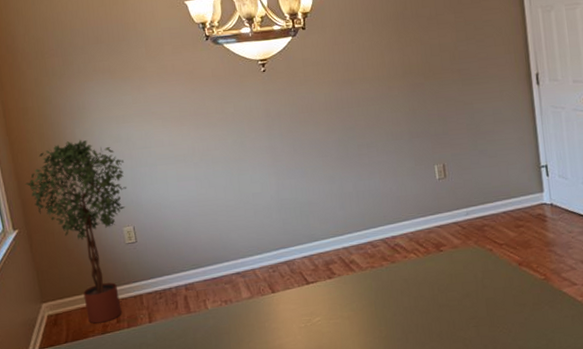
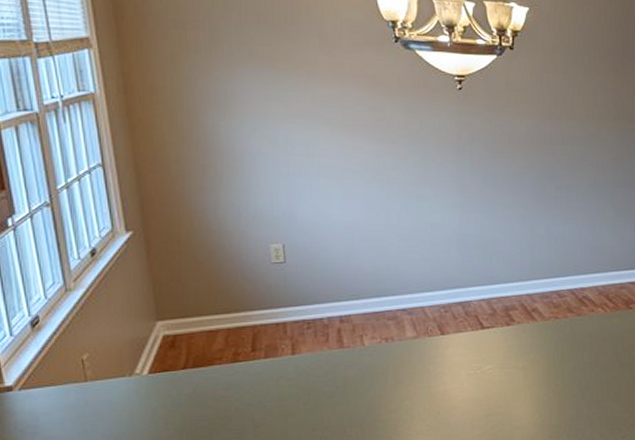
potted tree: present [24,140,127,324] -> none [145,134,280,350]

